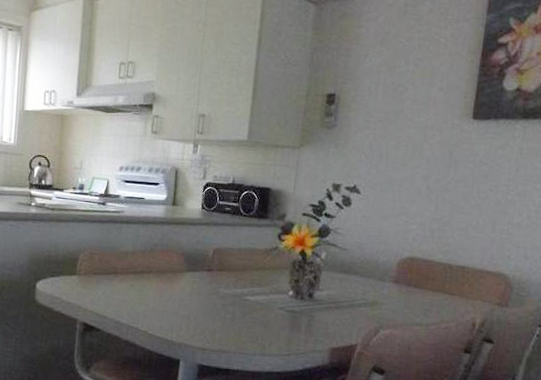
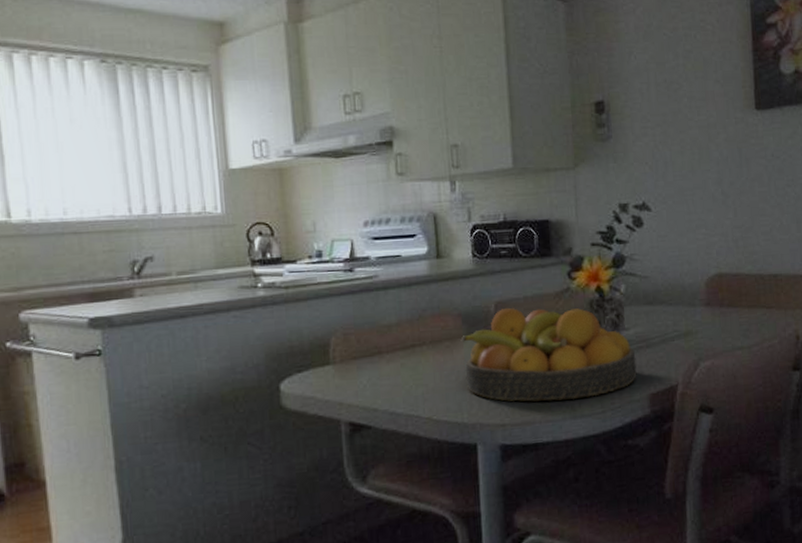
fruit bowl: none [179,255,324,340] -> present [460,308,637,402]

